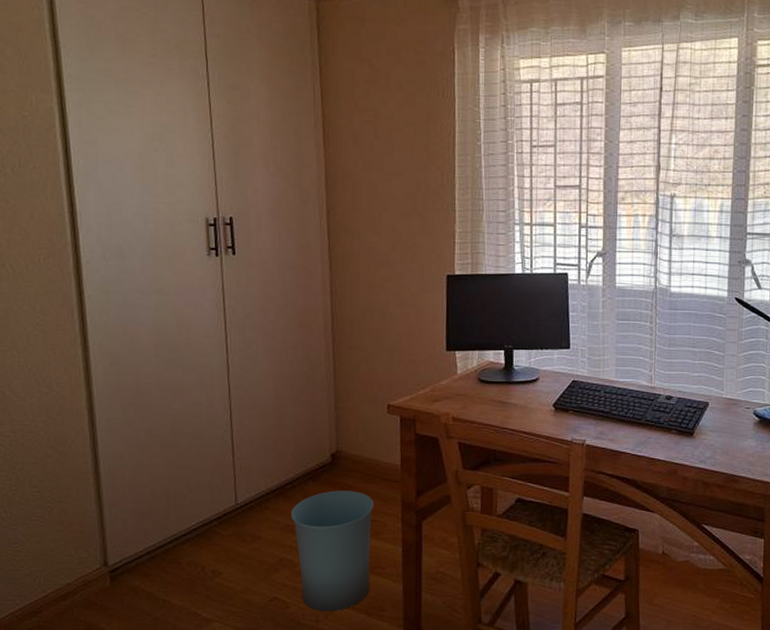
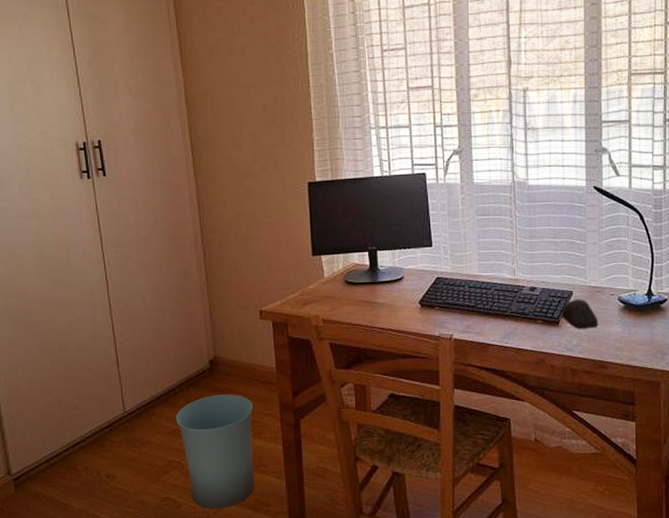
computer mouse: none [696,410,733,441] -> present [561,299,599,329]

